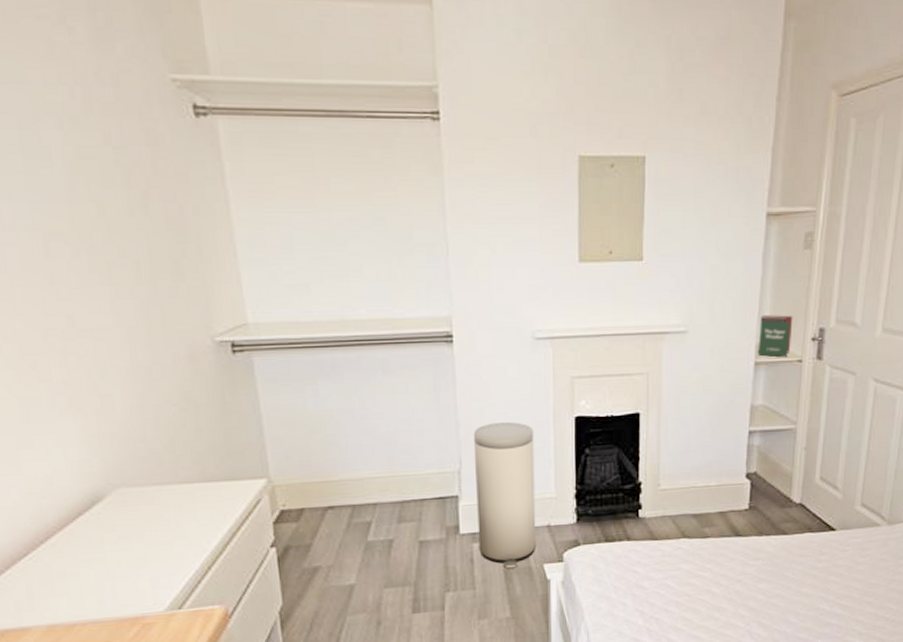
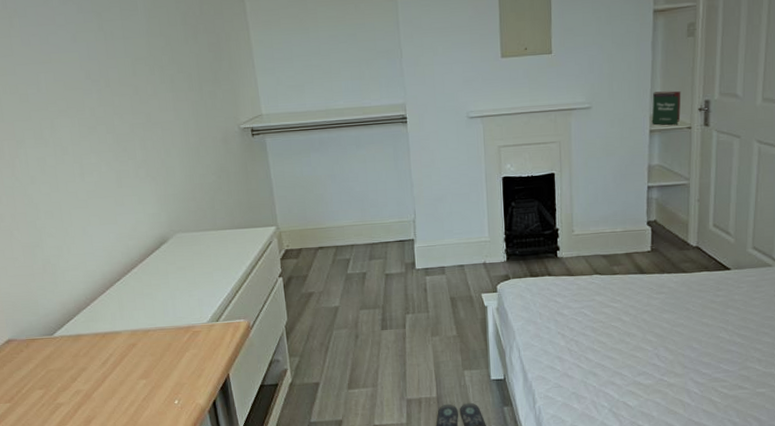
pedal bin: present [473,422,537,569] -> none [423,182,475,297]

